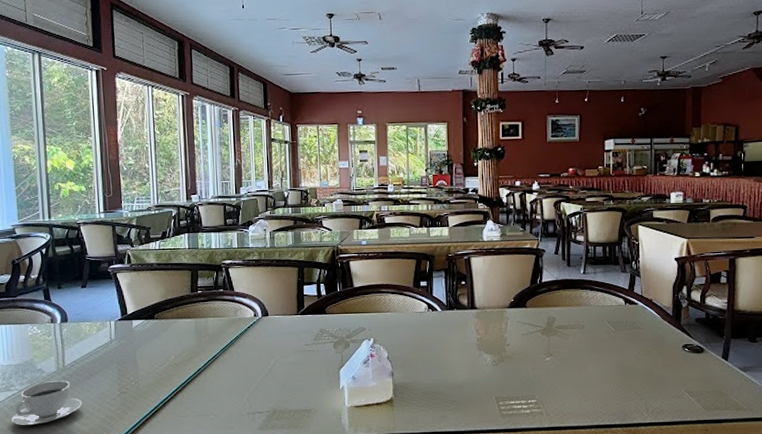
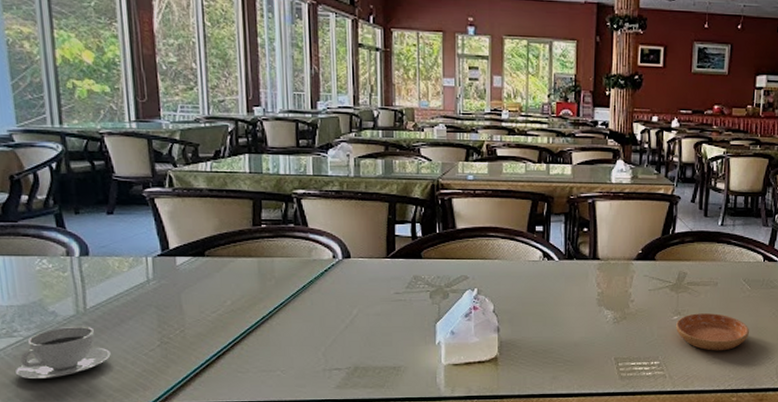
saucer: none [549,354,617,389] -> present [676,313,749,351]

